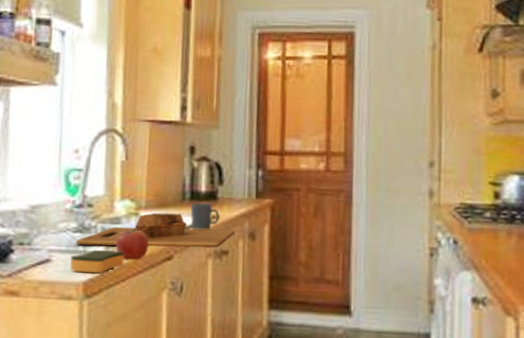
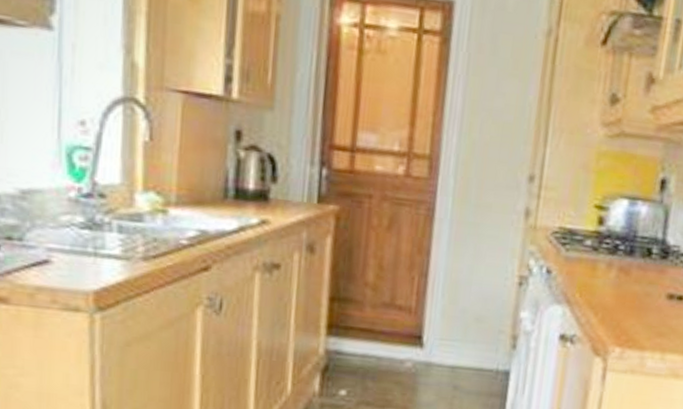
sponge: present [69,250,124,274] -> none [76,252,148,282]
cutting board: present [76,212,235,249] -> none [84,211,289,260]
fruit: present [115,227,149,261] -> none [136,228,180,269]
mug: present [190,202,220,231] -> none [233,203,272,238]

